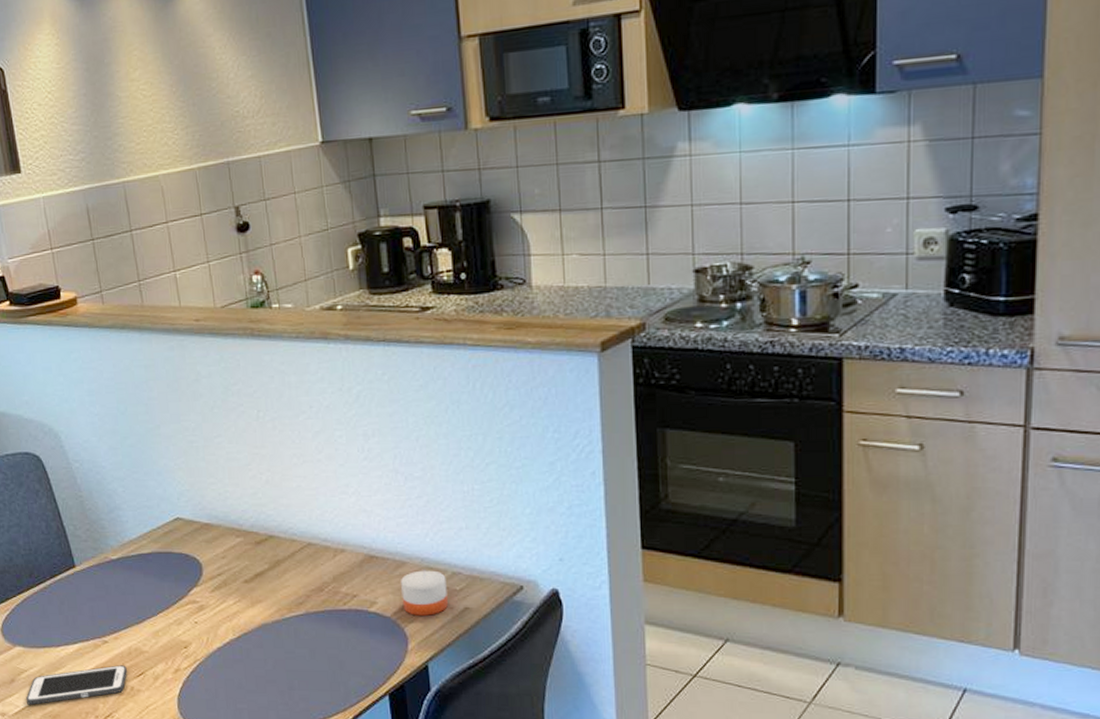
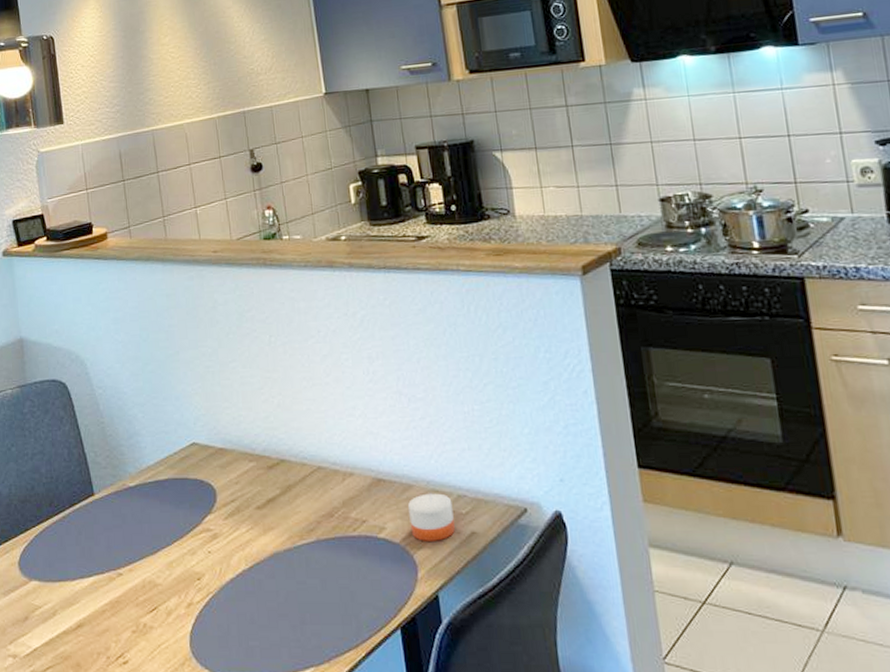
cell phone: present [25,665,127,705] -> none [38,599,140,645]

